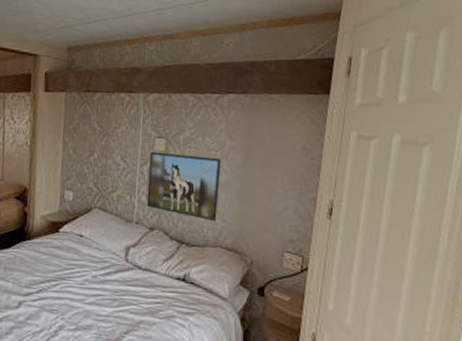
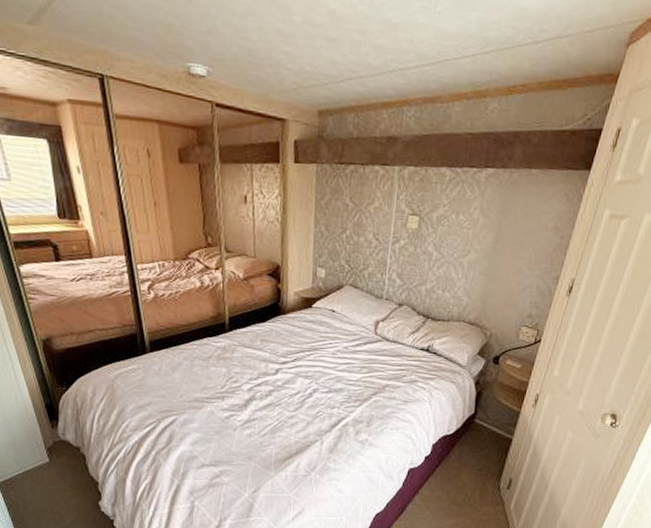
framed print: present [146,151,221,222] -> none [396,229,472,299]

